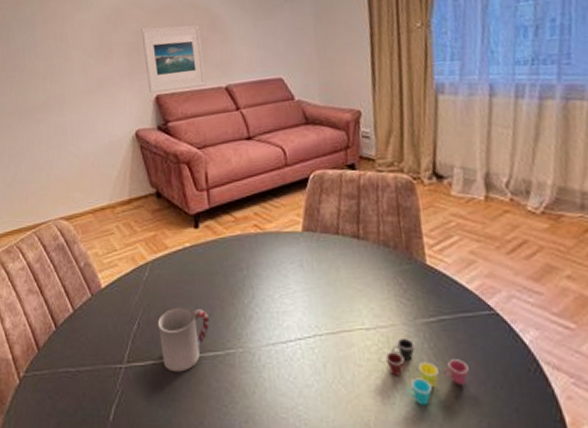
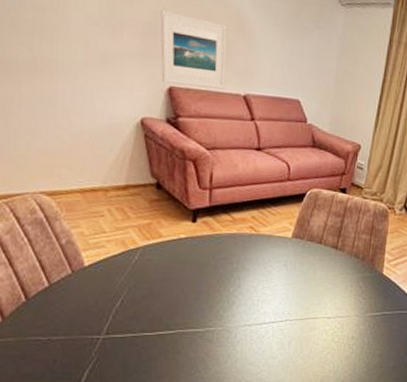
cup: present [158,307,209,372] -> none [142,289,194,344]
cup: present [385,337,469,405] -> none [337,325,394,372]

